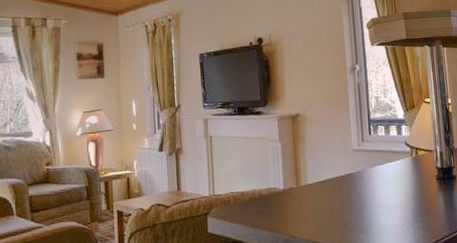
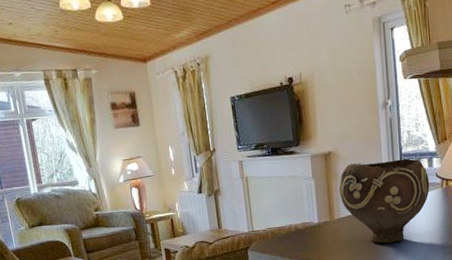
bowl: none [306,124,399,215] -> present [339,158,430,244]

